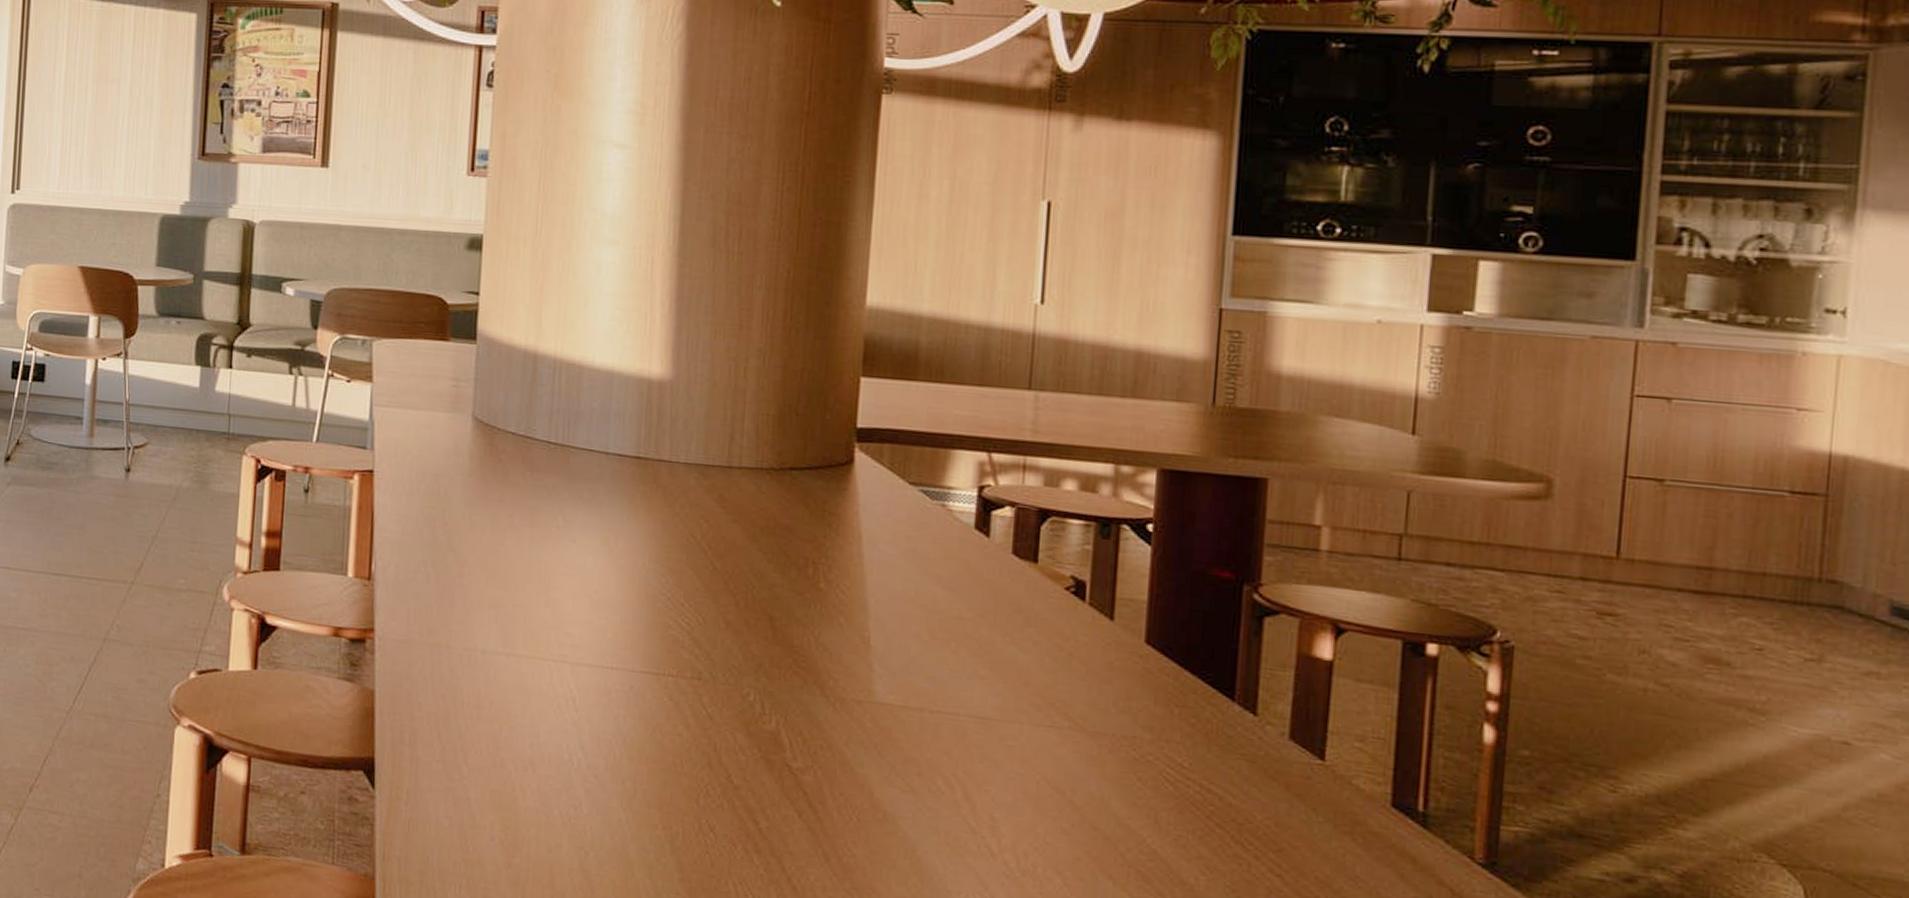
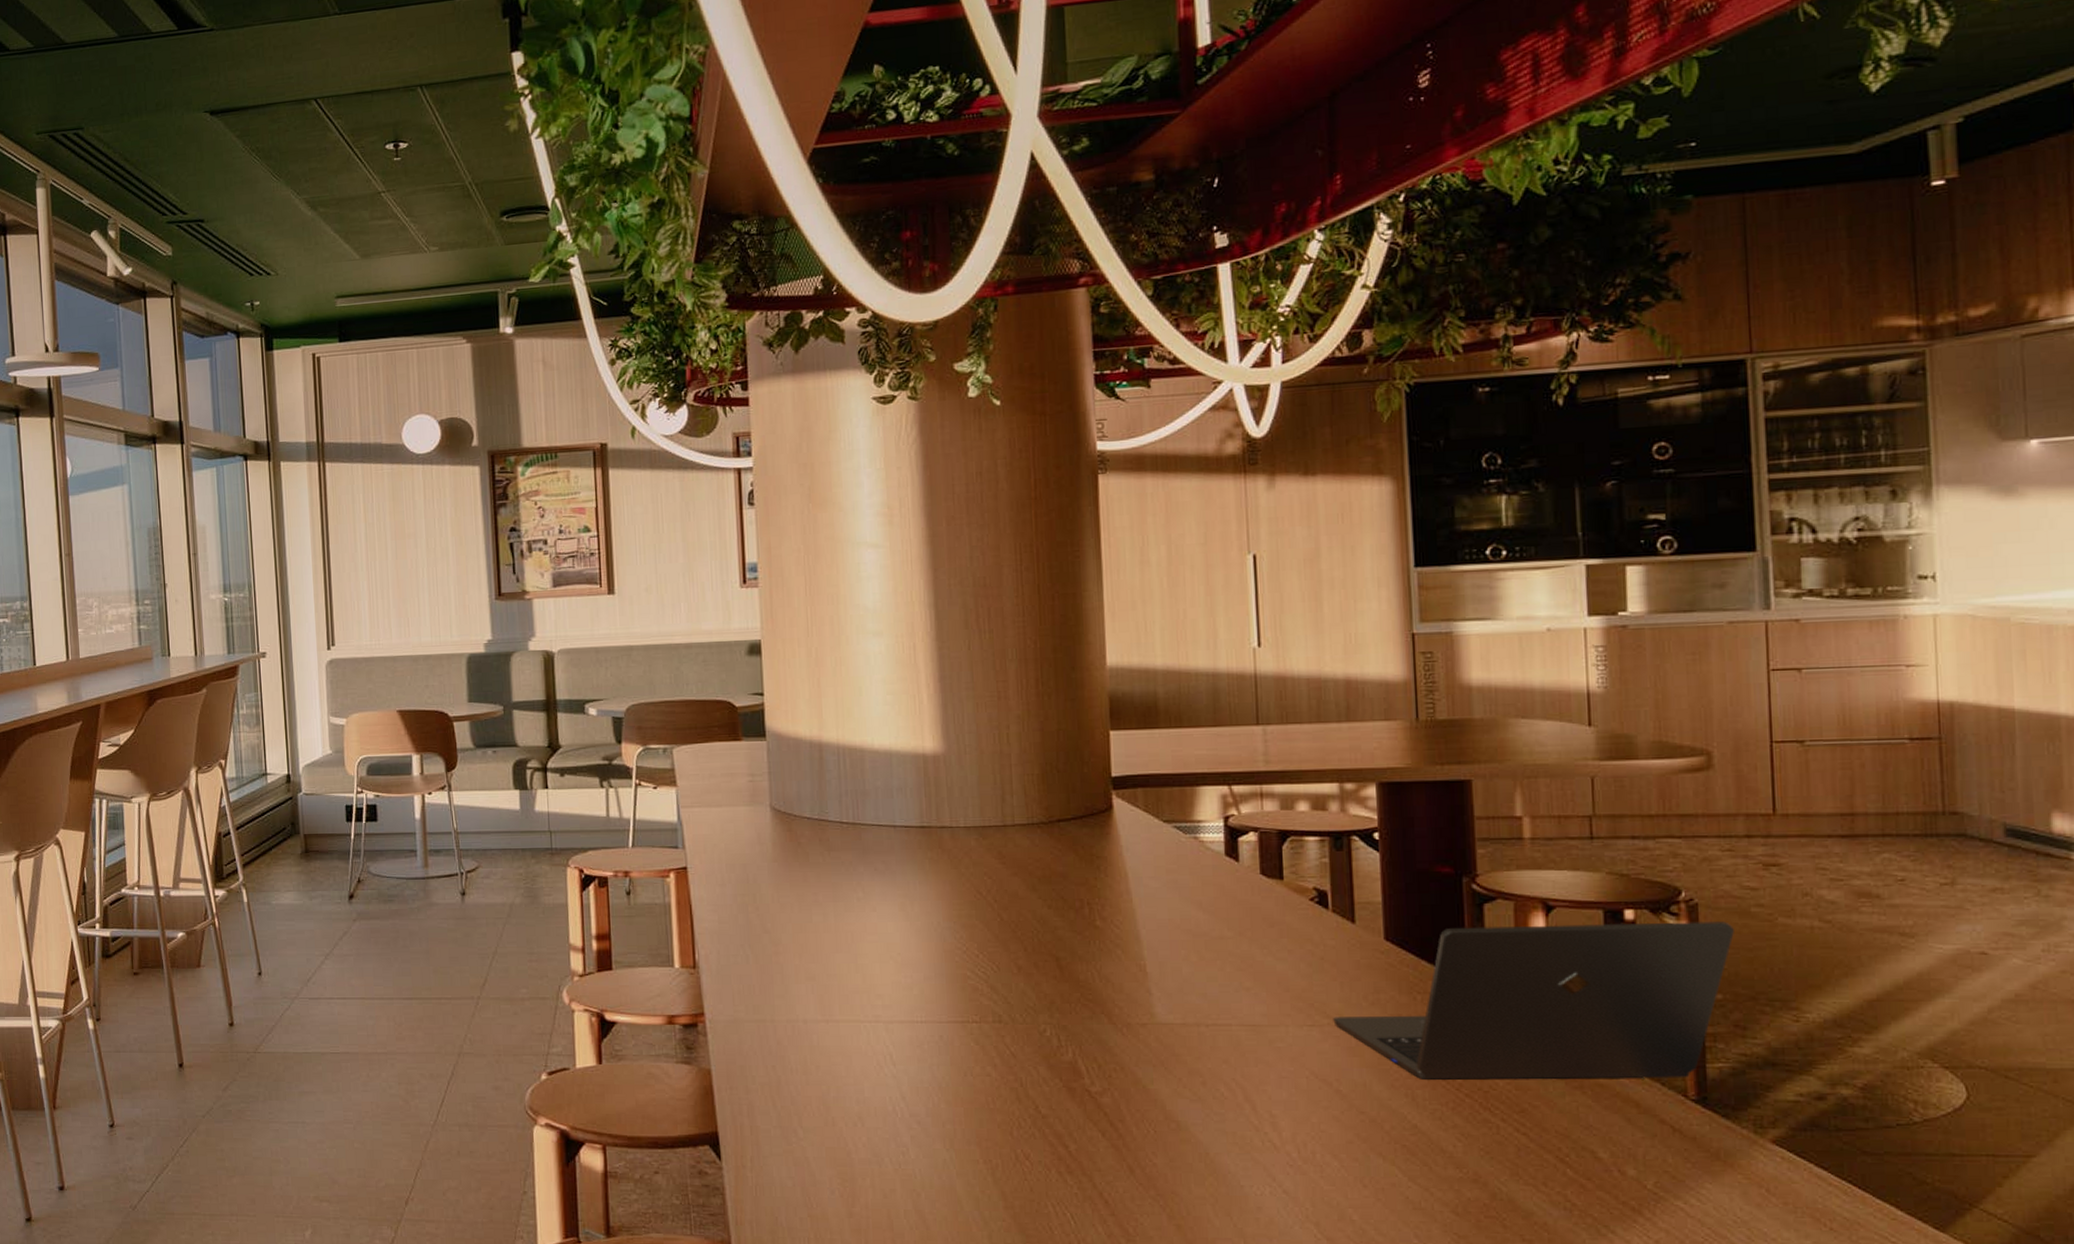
laptop: none [1075,638,1553,839] -> present [1333,921,1734,1080]

